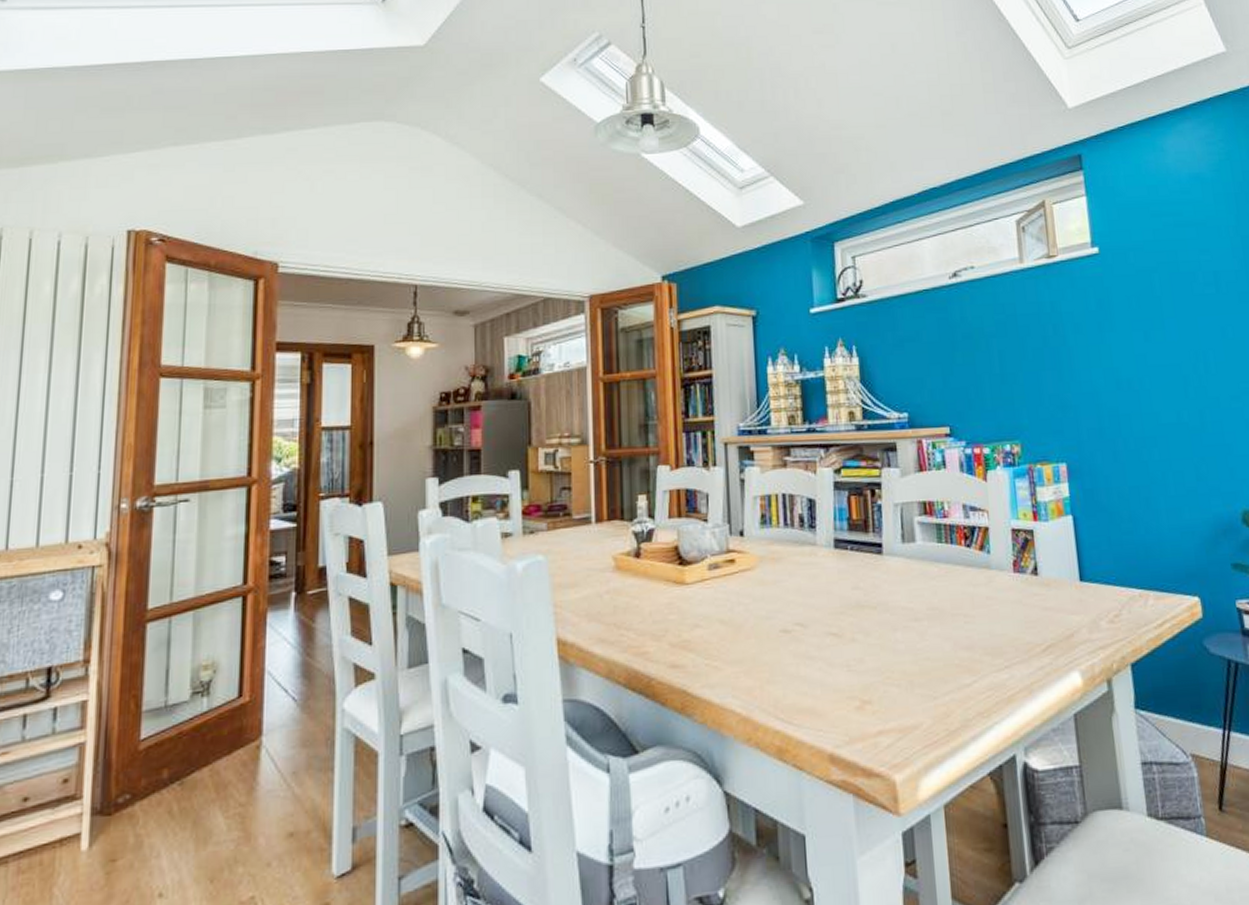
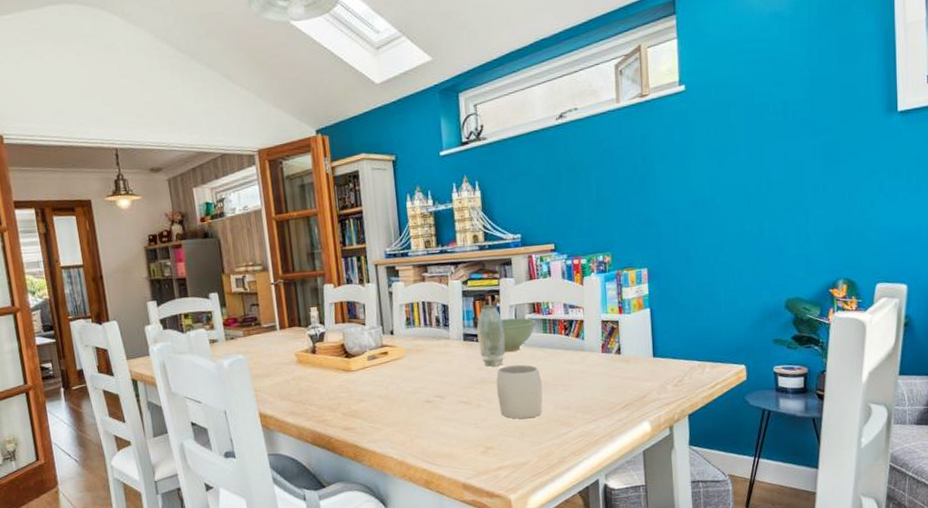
vase: none [851,501,889,585] -> present [476,304,506,367]
mug: none [876,584,938,662] -> present [496,364,543,419]
bowl: none [884,520,927,566] -> present [502,317,535,352]

